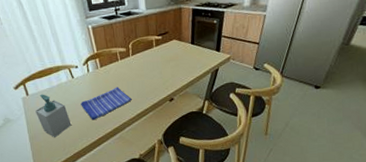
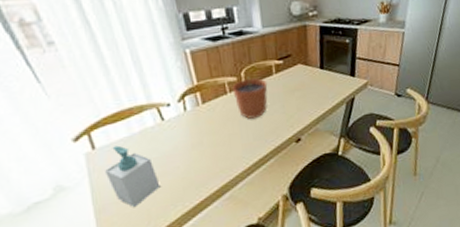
dish towel: present [81,87,132,121] -> none [174,128,246,178]
plant pot: none [122,48,149,81] -> present [232,77,268,119]

